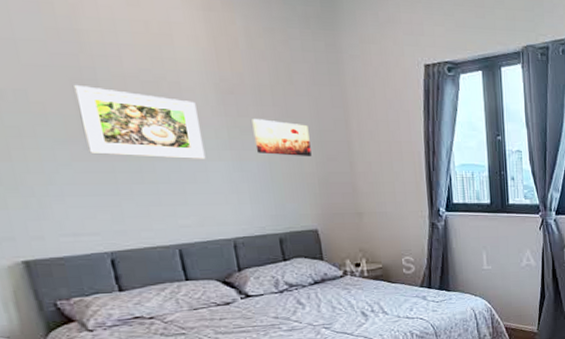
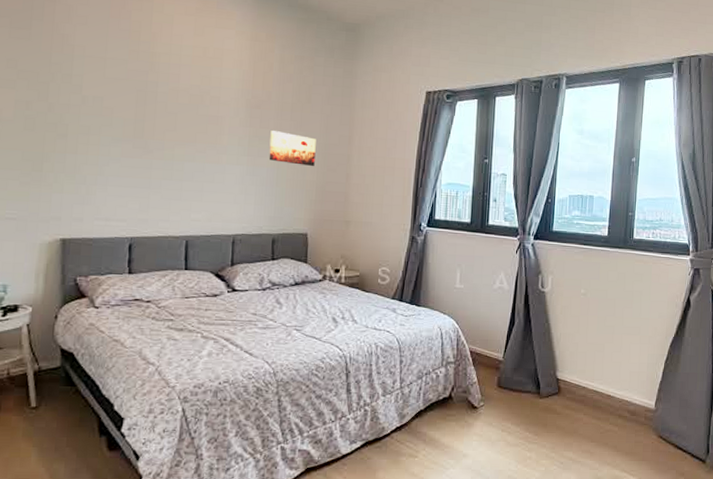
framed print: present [74,84,206,159] -> none [136,95,228,162]

